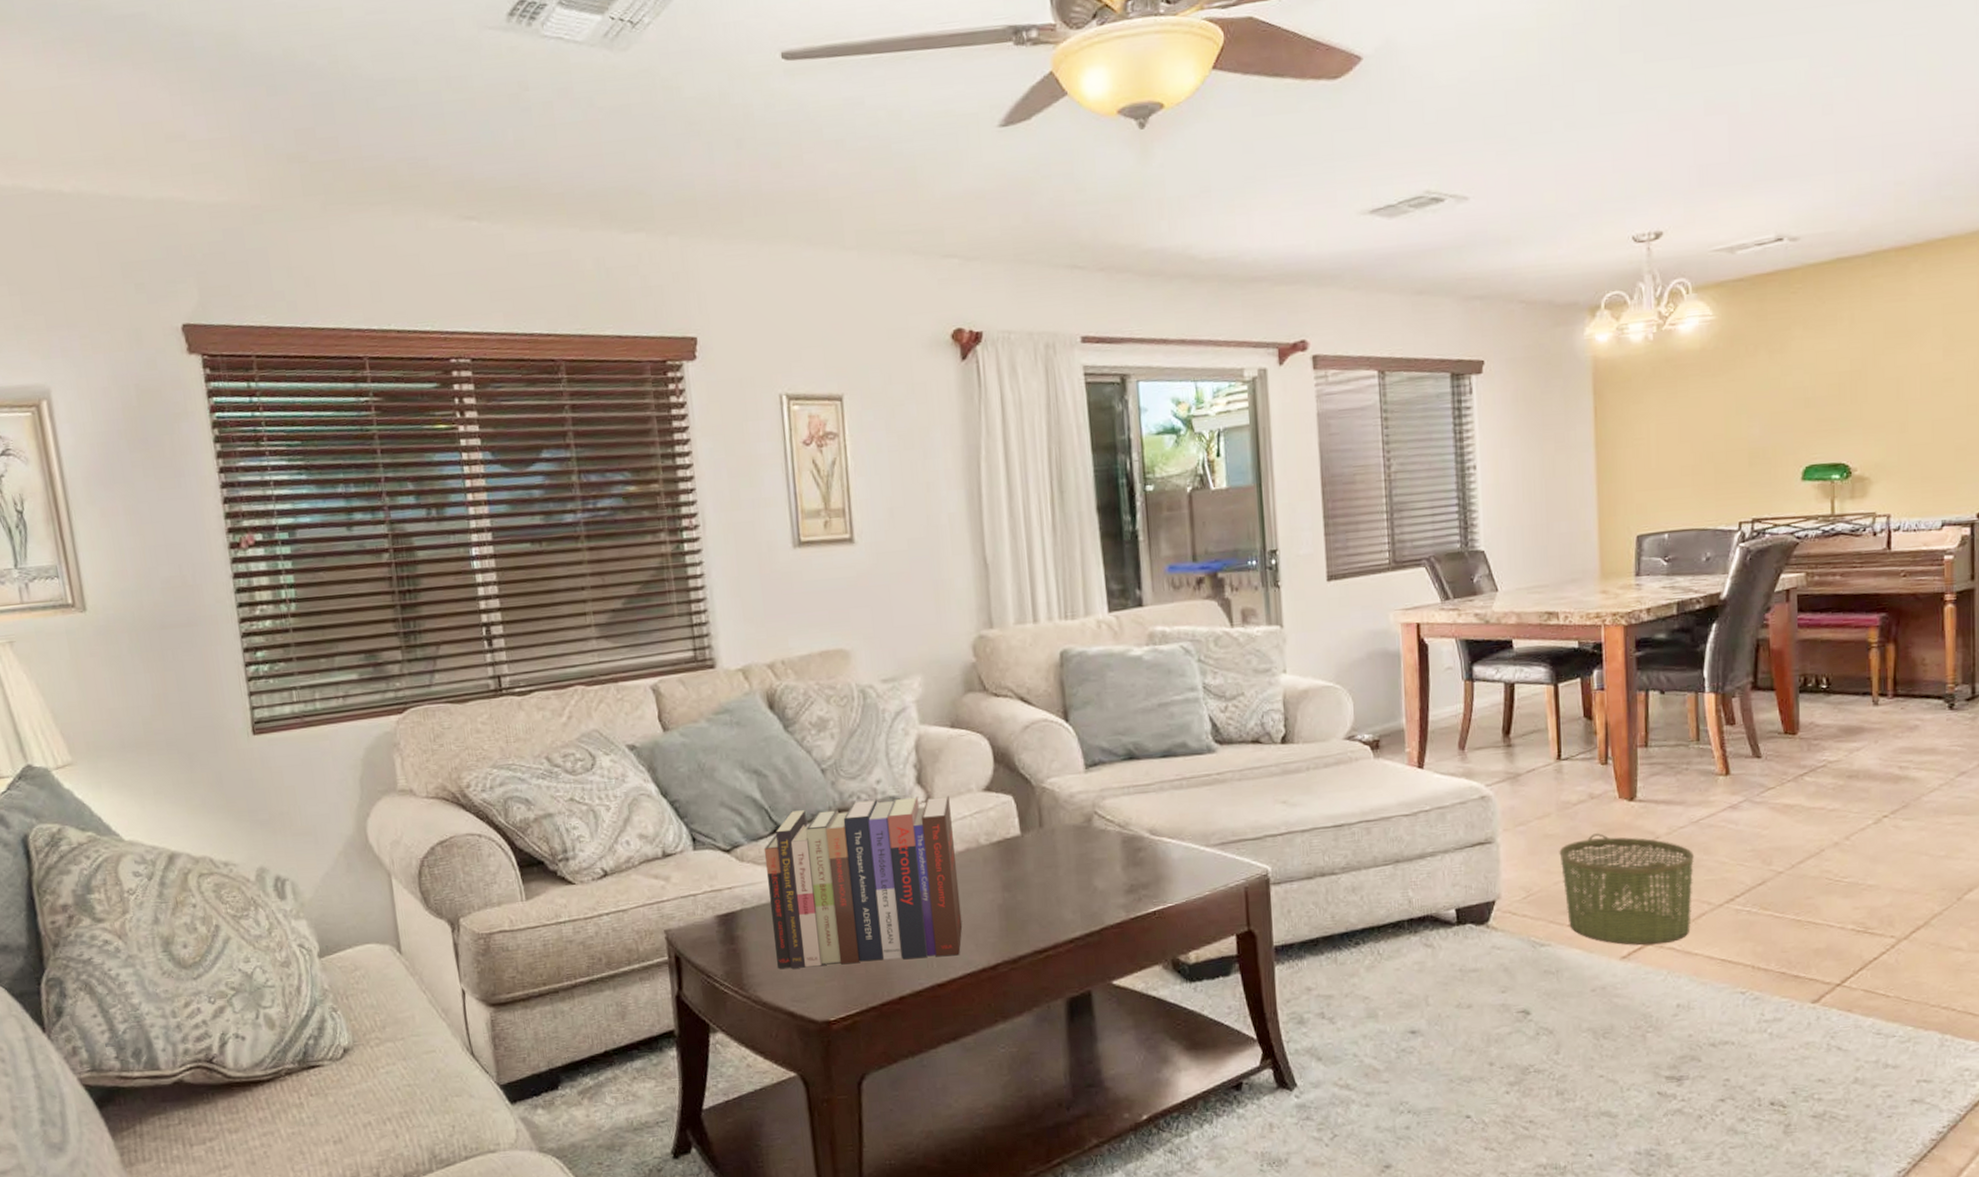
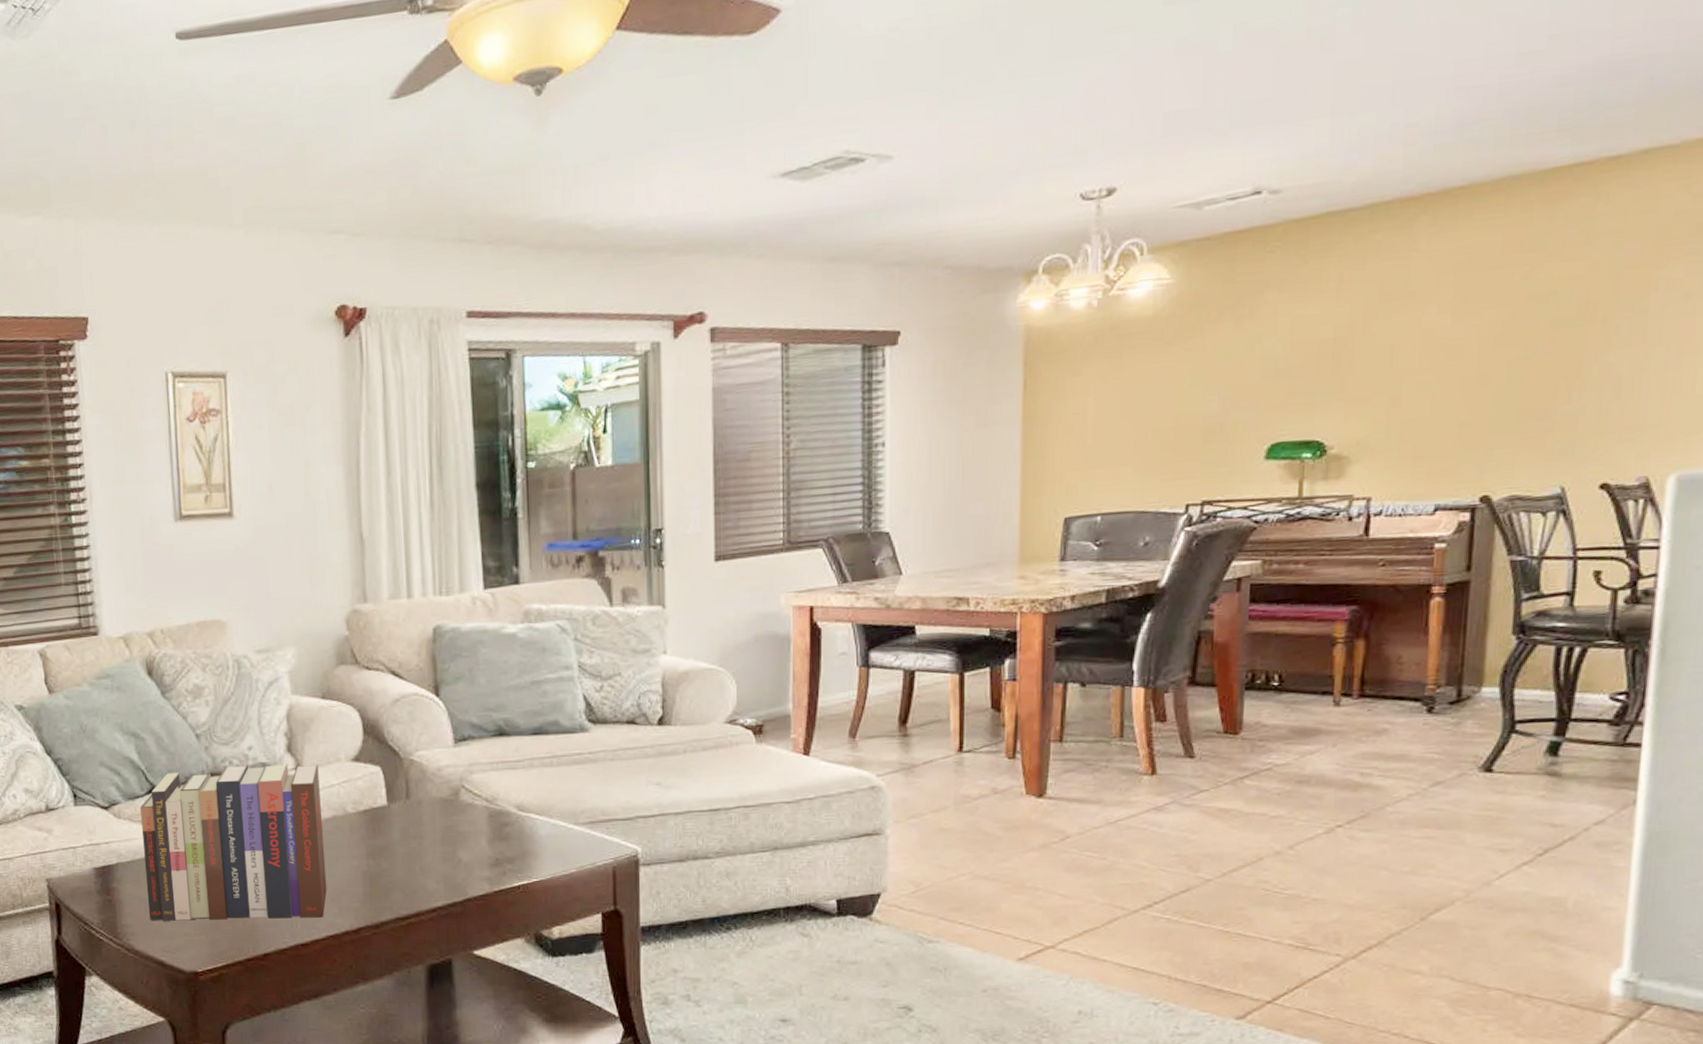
basket: present [1559,833,1695,946] -> none [955,829,1110,948]

